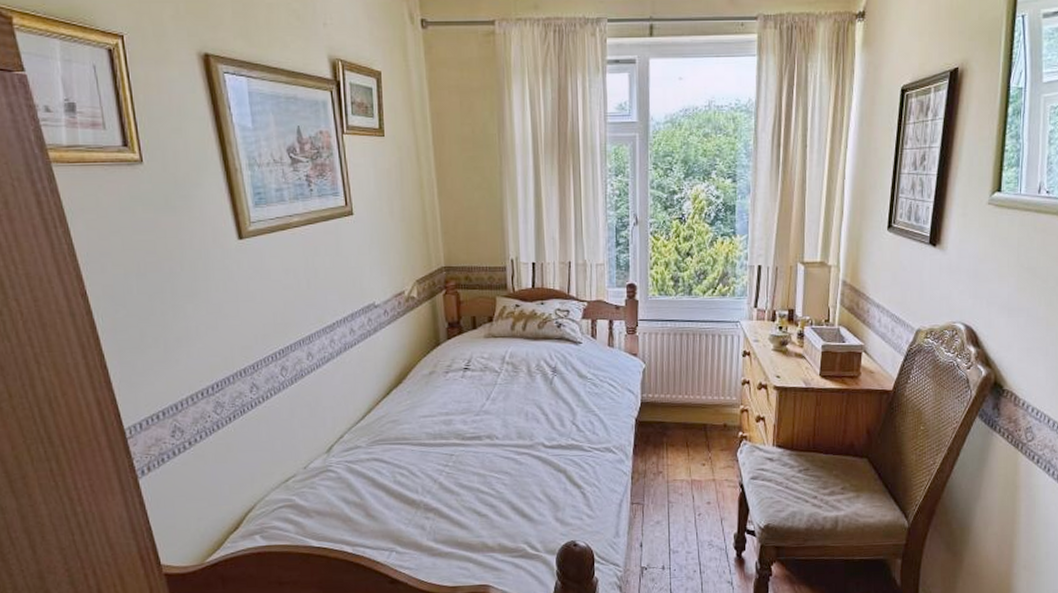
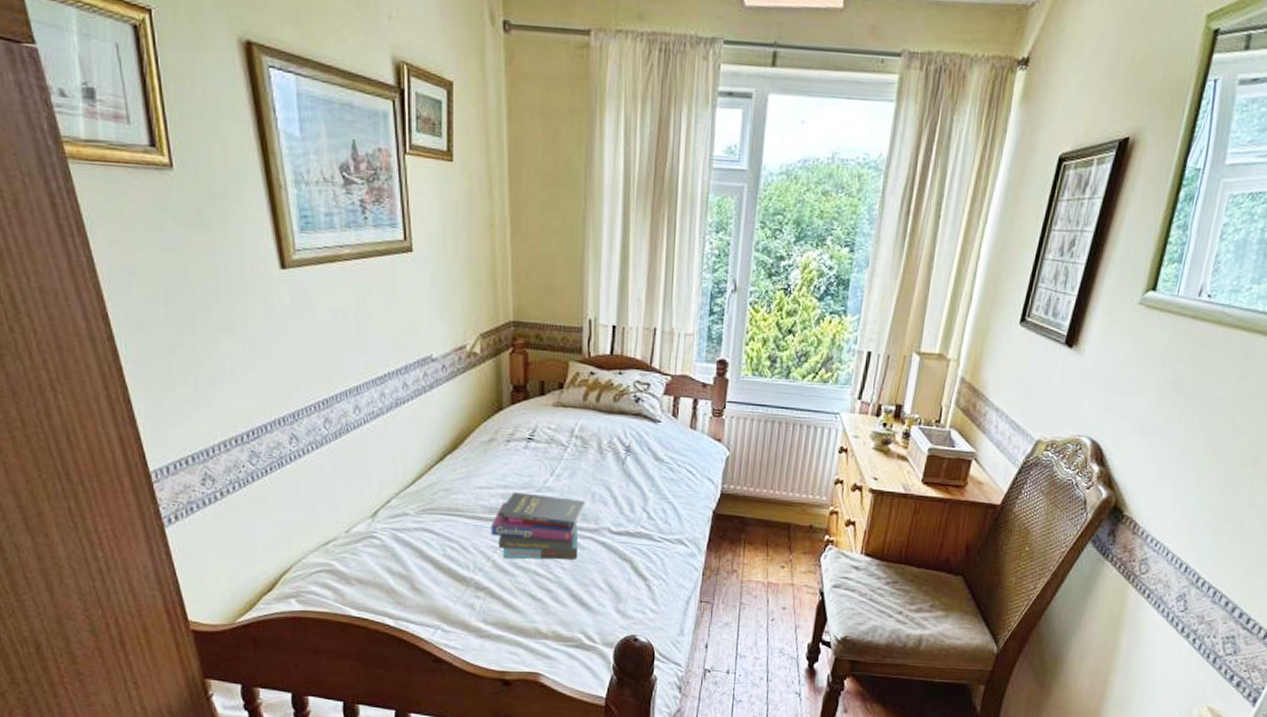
books: none [435,417,520,479] -> present [491,492,586,560]

